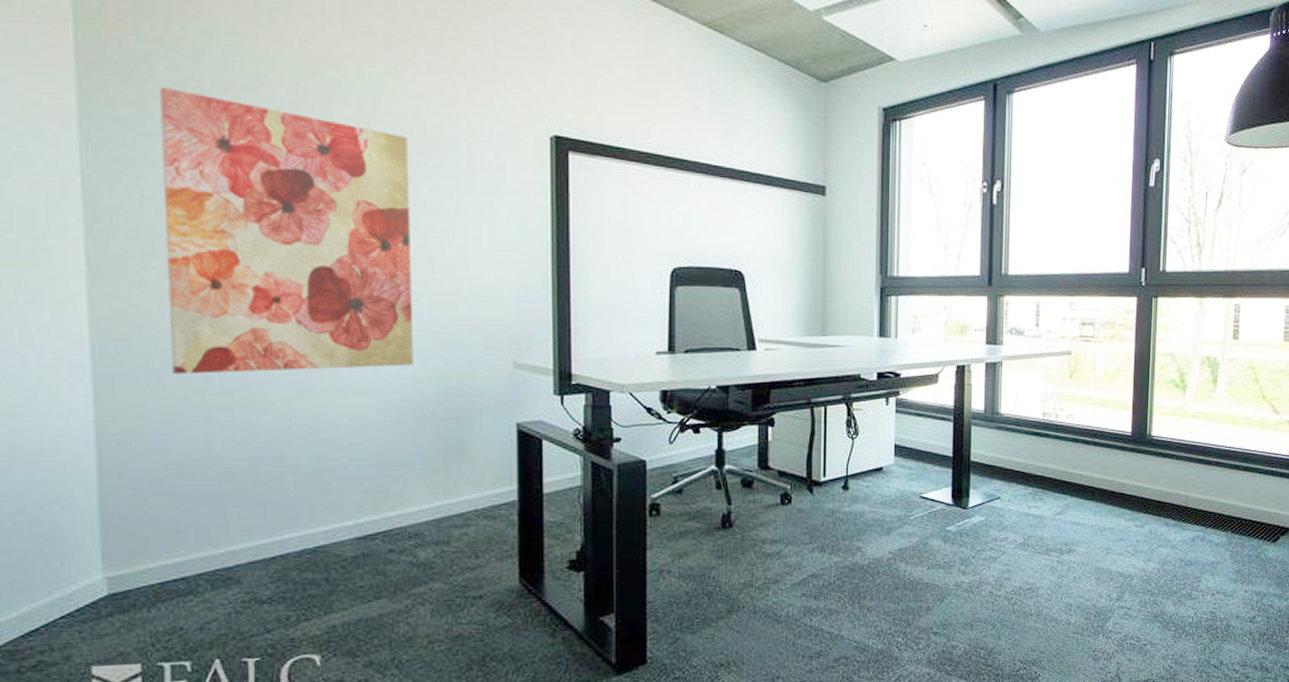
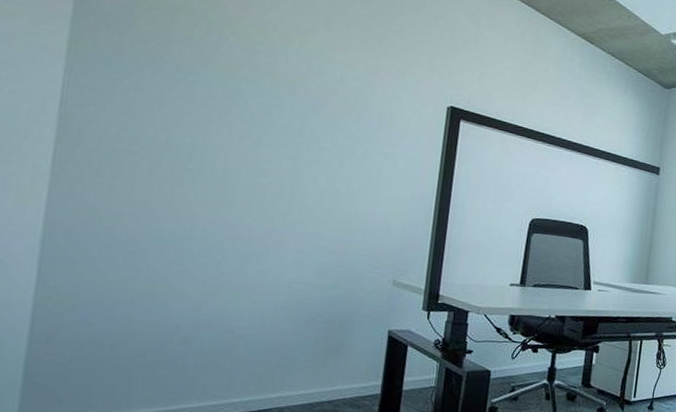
wall art: present [160,86,414,374] -> none [108,35,334,275]

